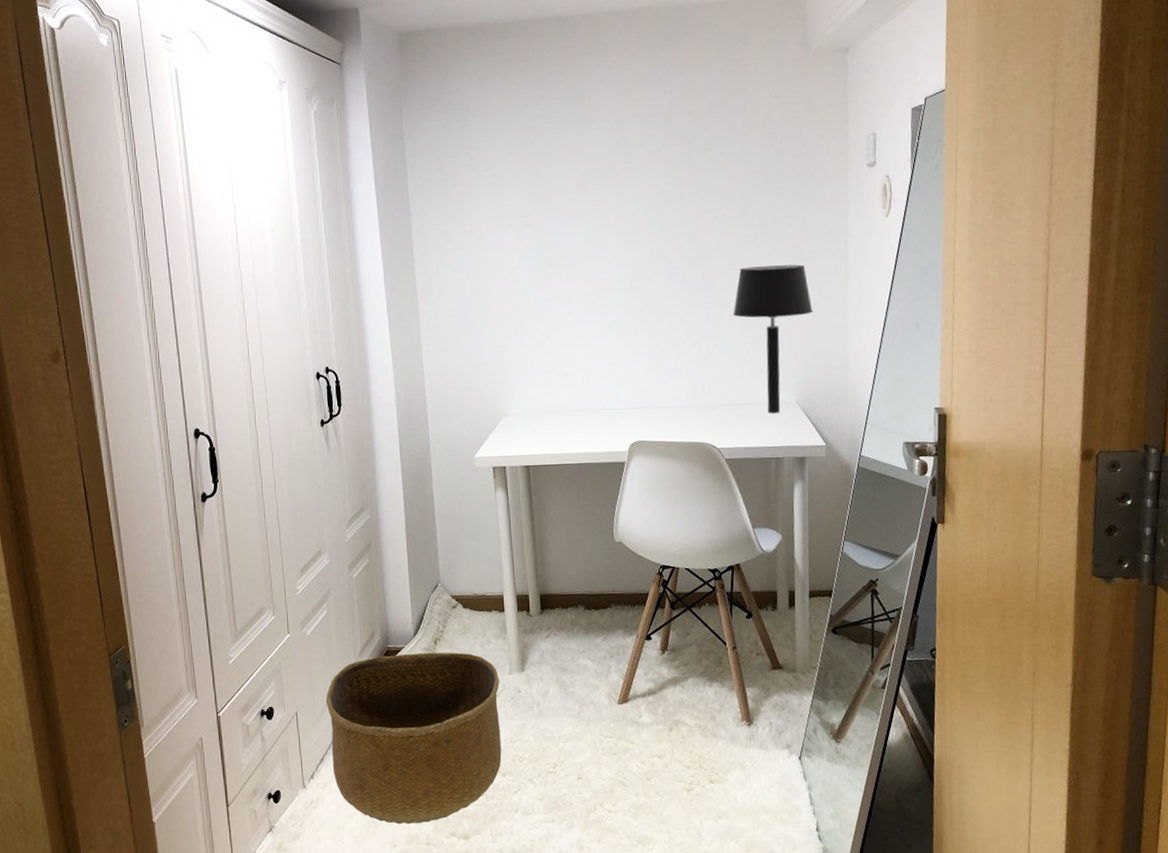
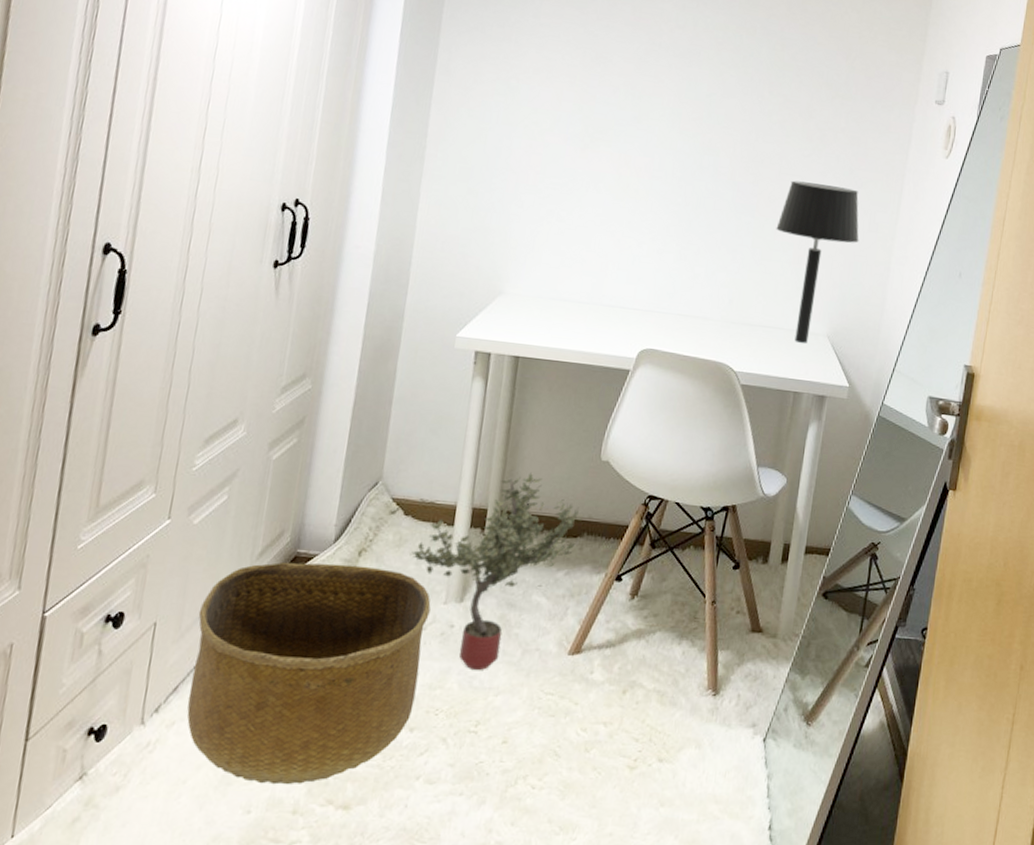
potted tree: none [475,560,607,724] -> present [411,473,579,670]

